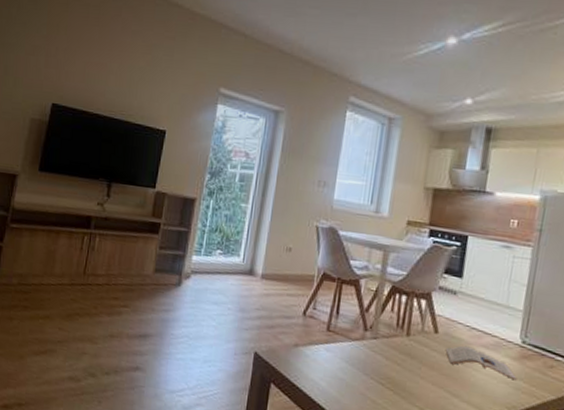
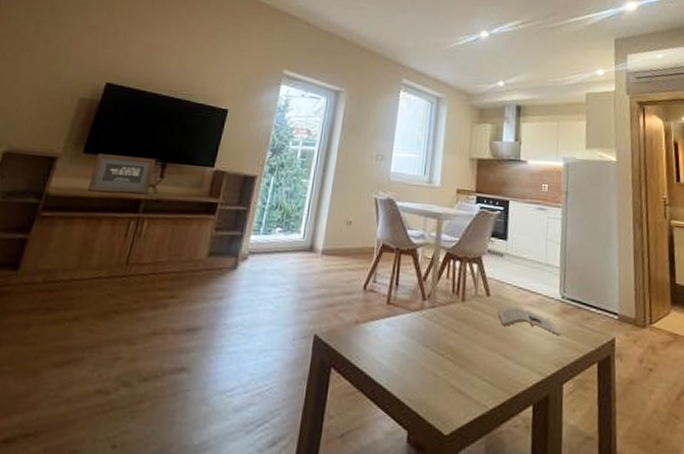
picture frame: none [46,172,102,212] -> present [88,153,156,194]

